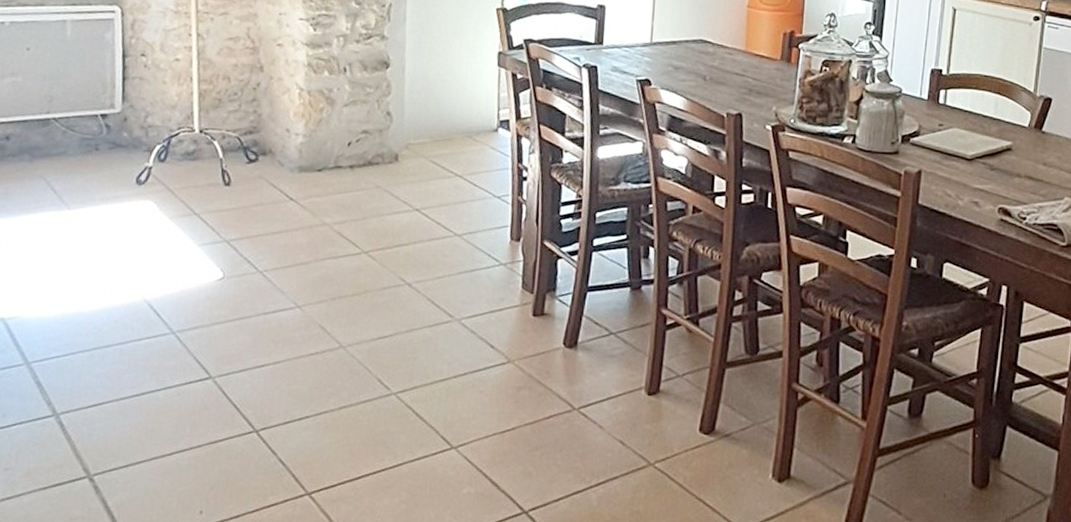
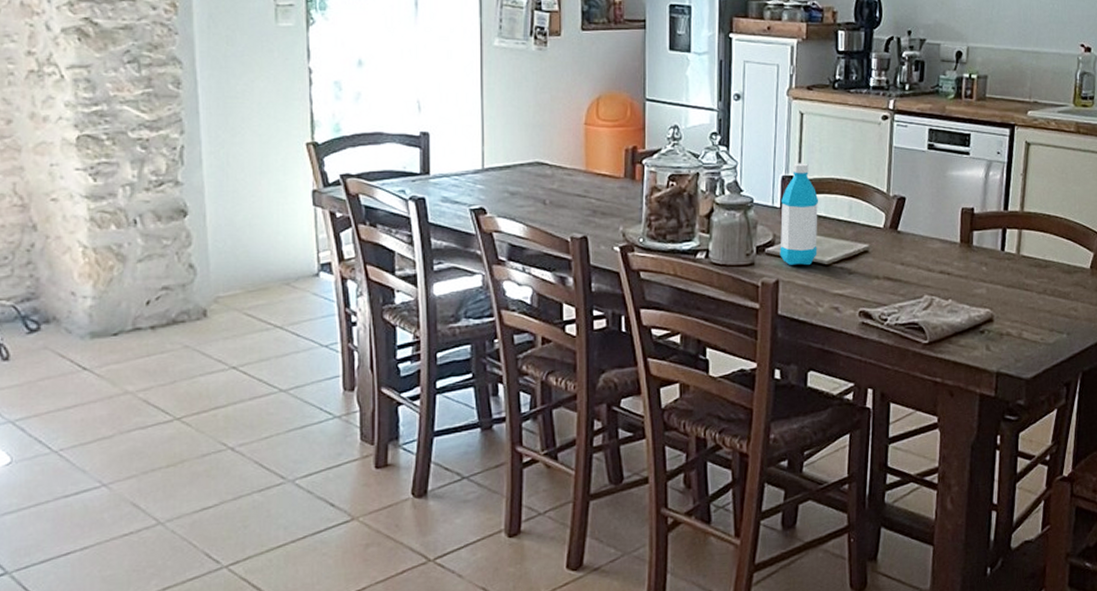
water bottle: none [924,57,966,159] -> present [780,163,819,266]

